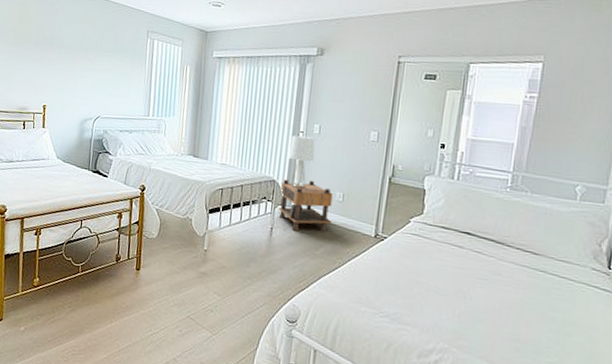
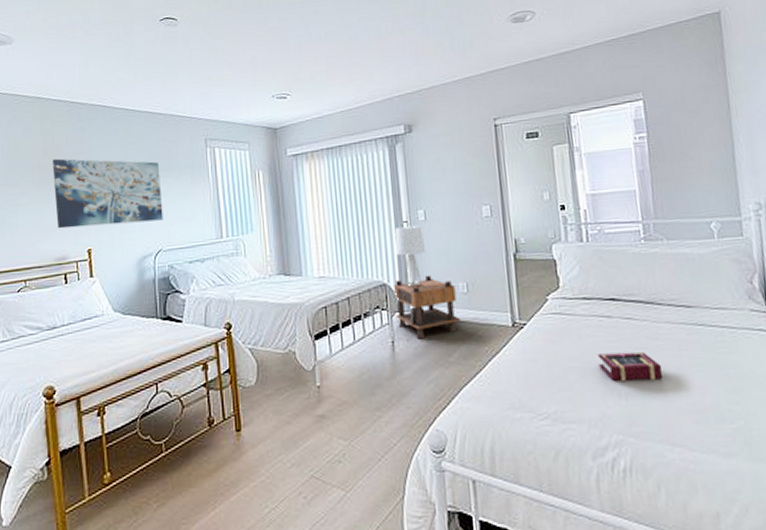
wall art: none [22,26,108,93] -> present [52,158,163,229]
book: none [441,275,498,308] -> present [597,351,663,382]

